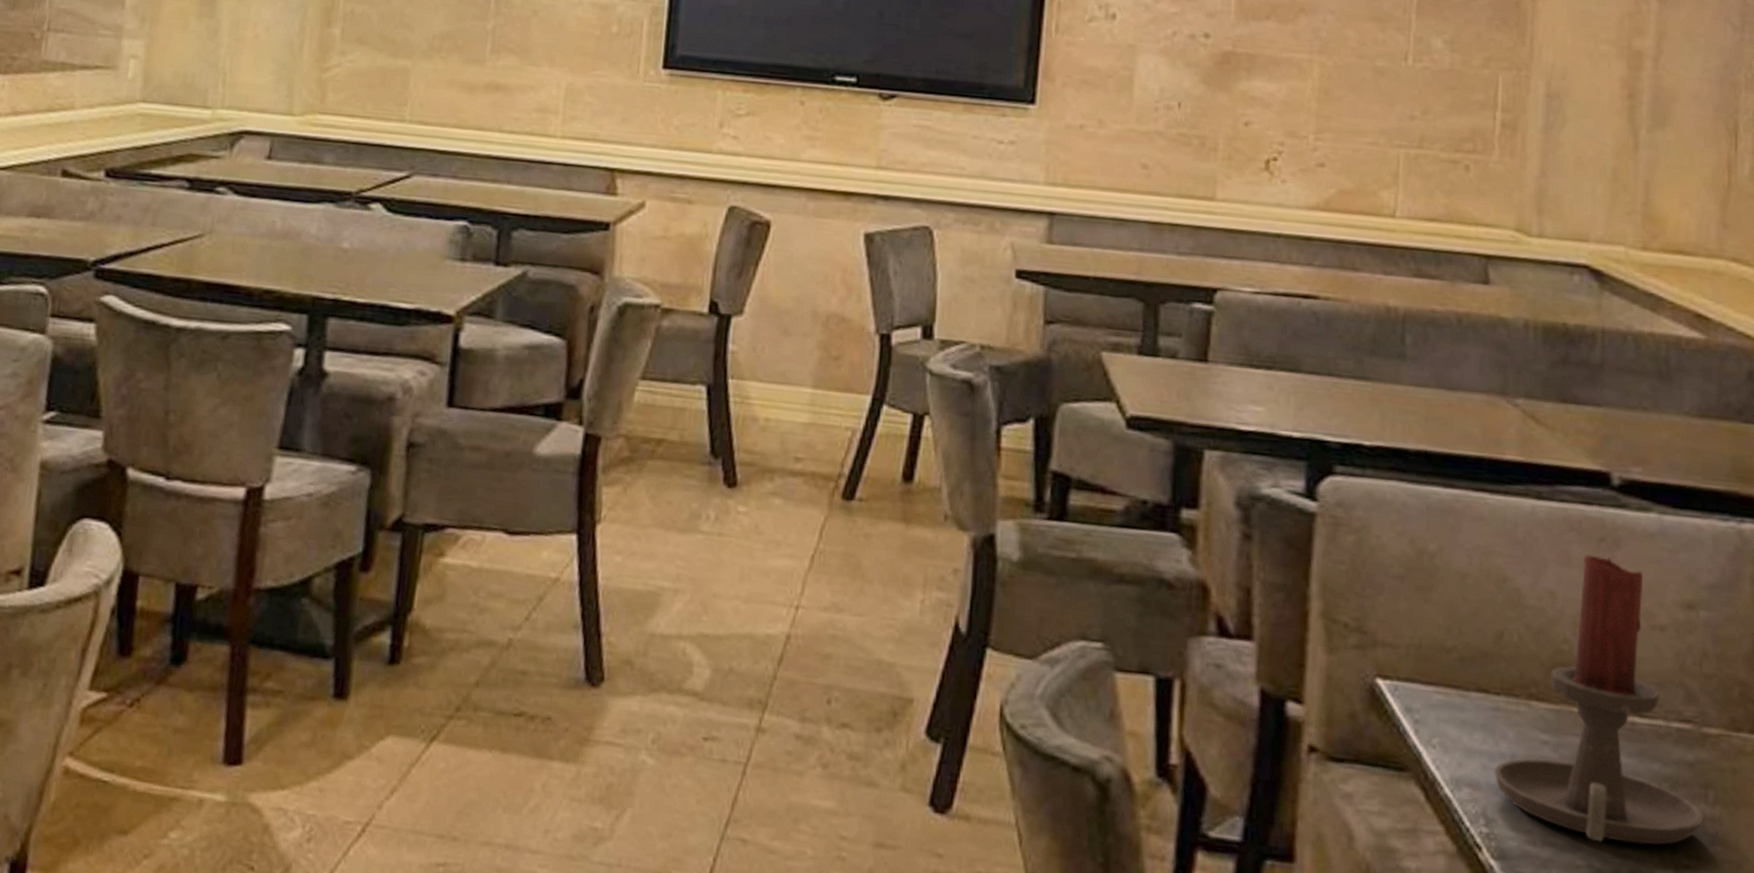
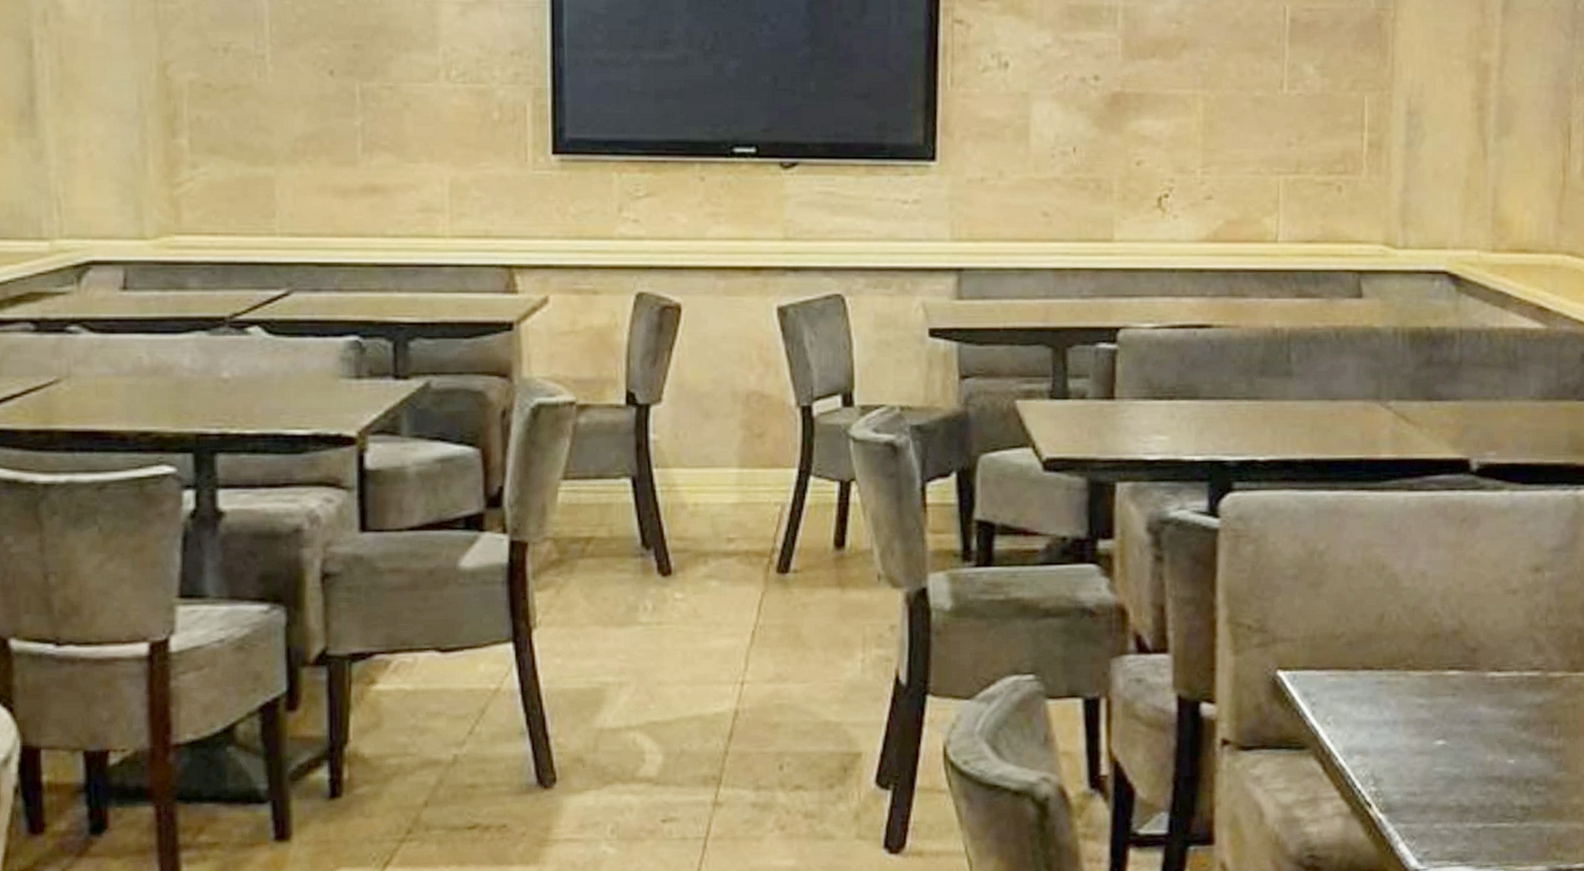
candle holder: present [1493,554,1704,846] -> none [1379,535,1551,784]

